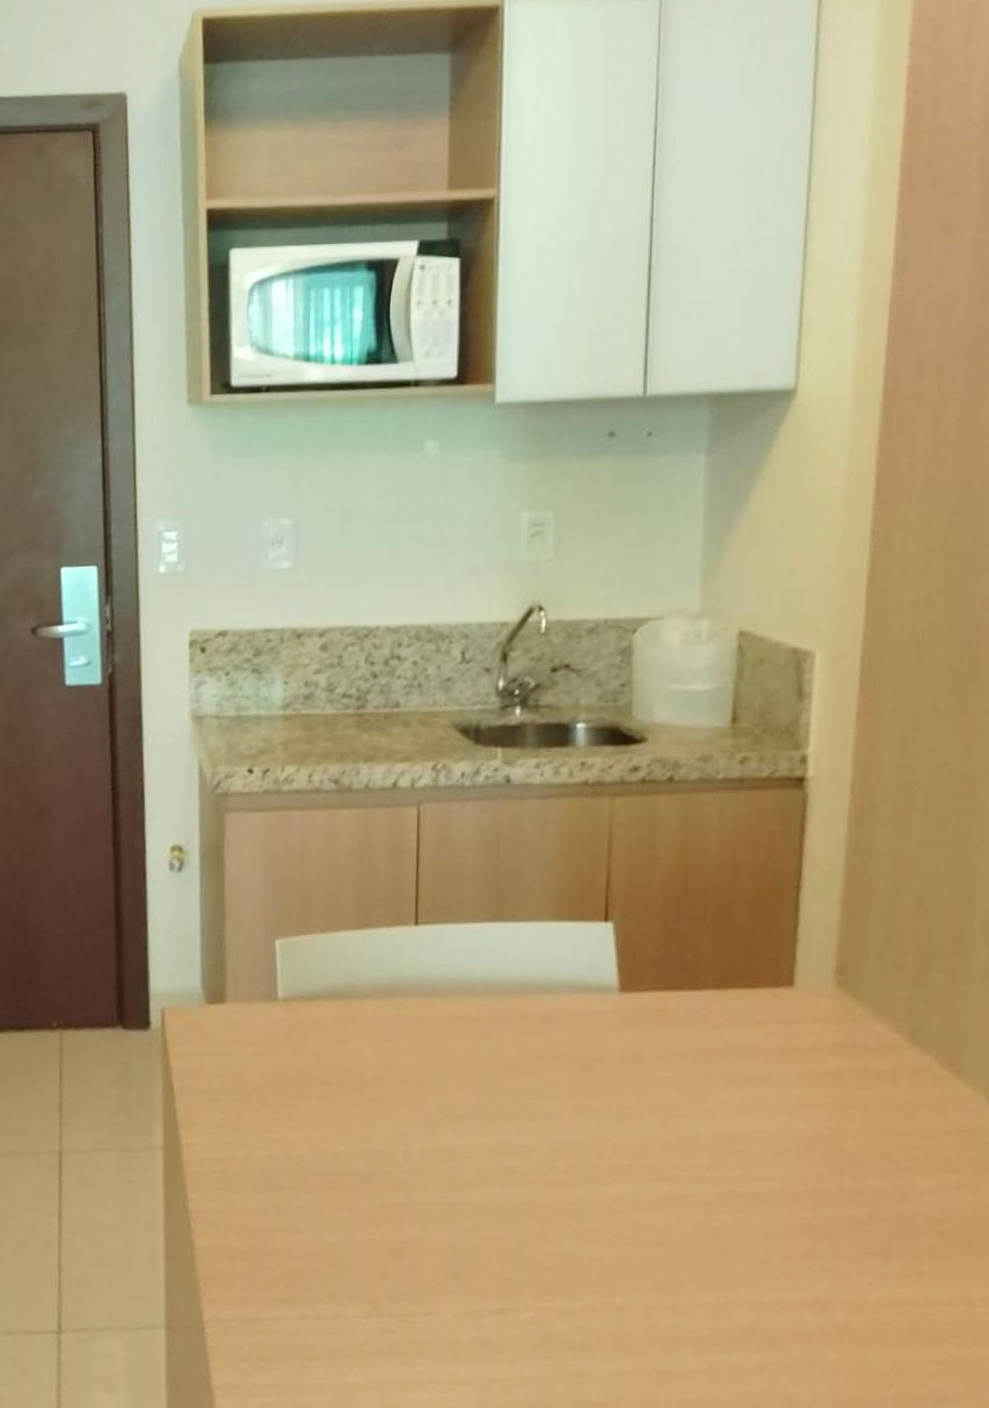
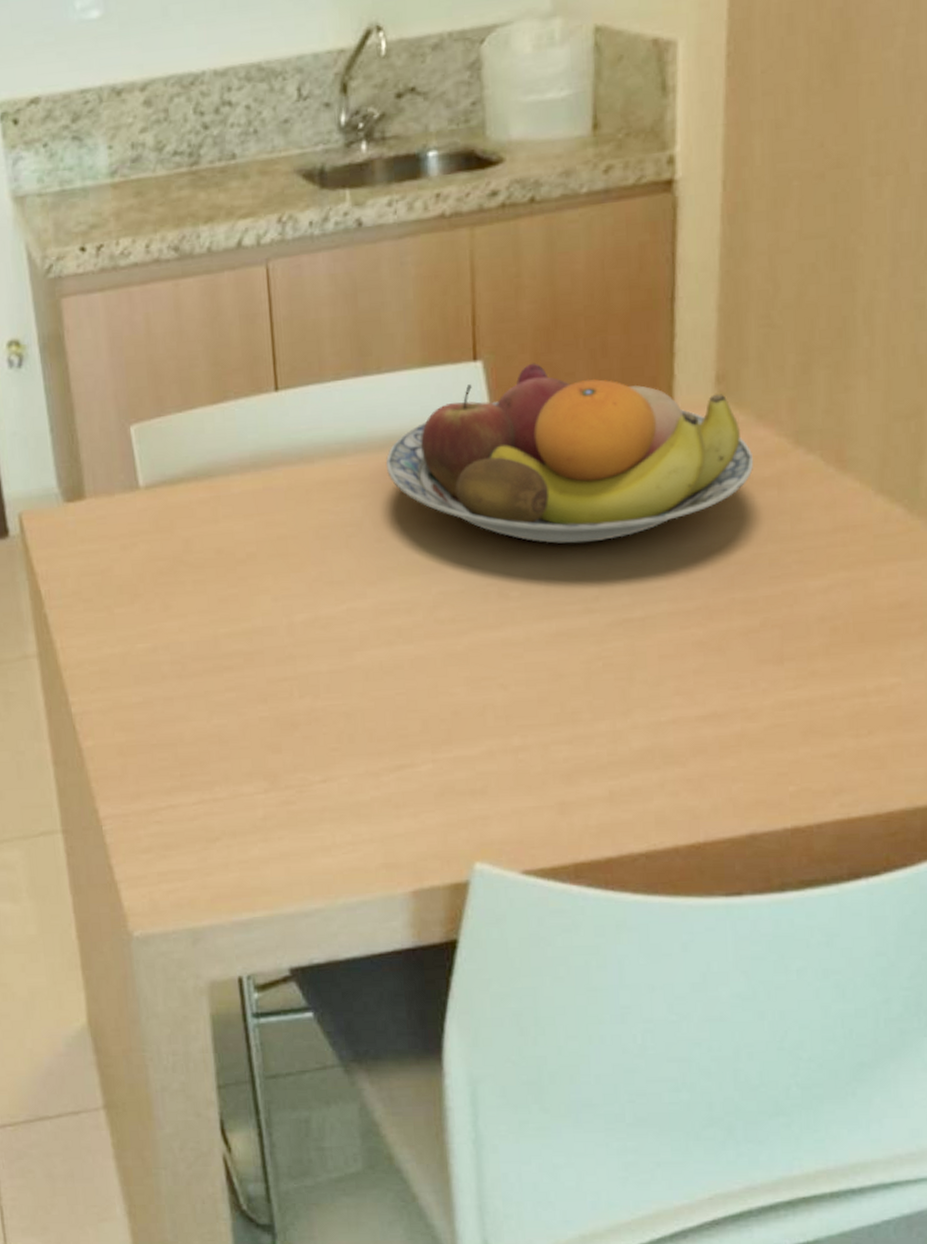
fruit bowl: none [513,931,870,1112] -> present [385,363,754,544]

